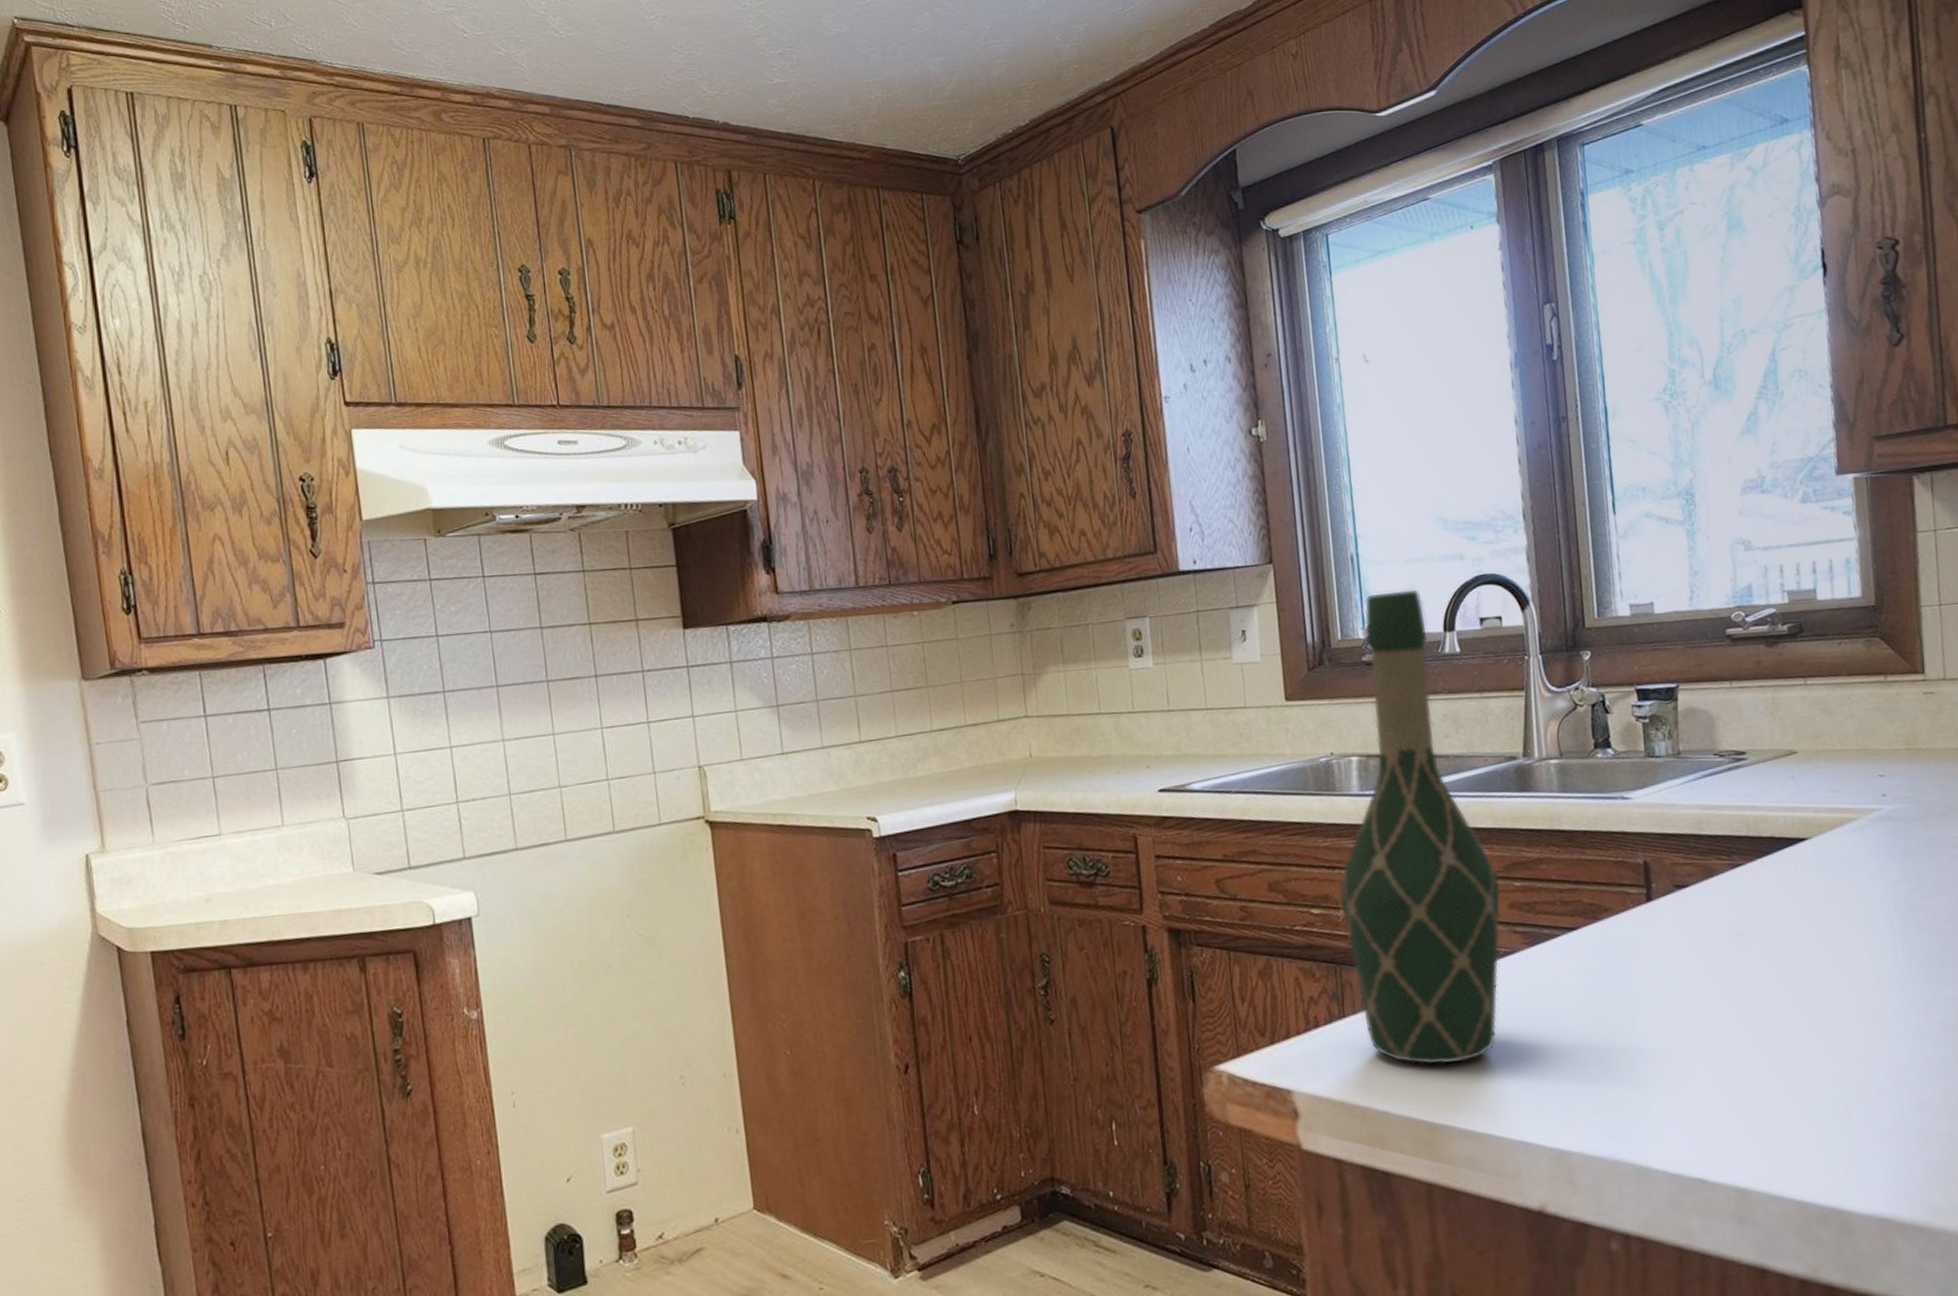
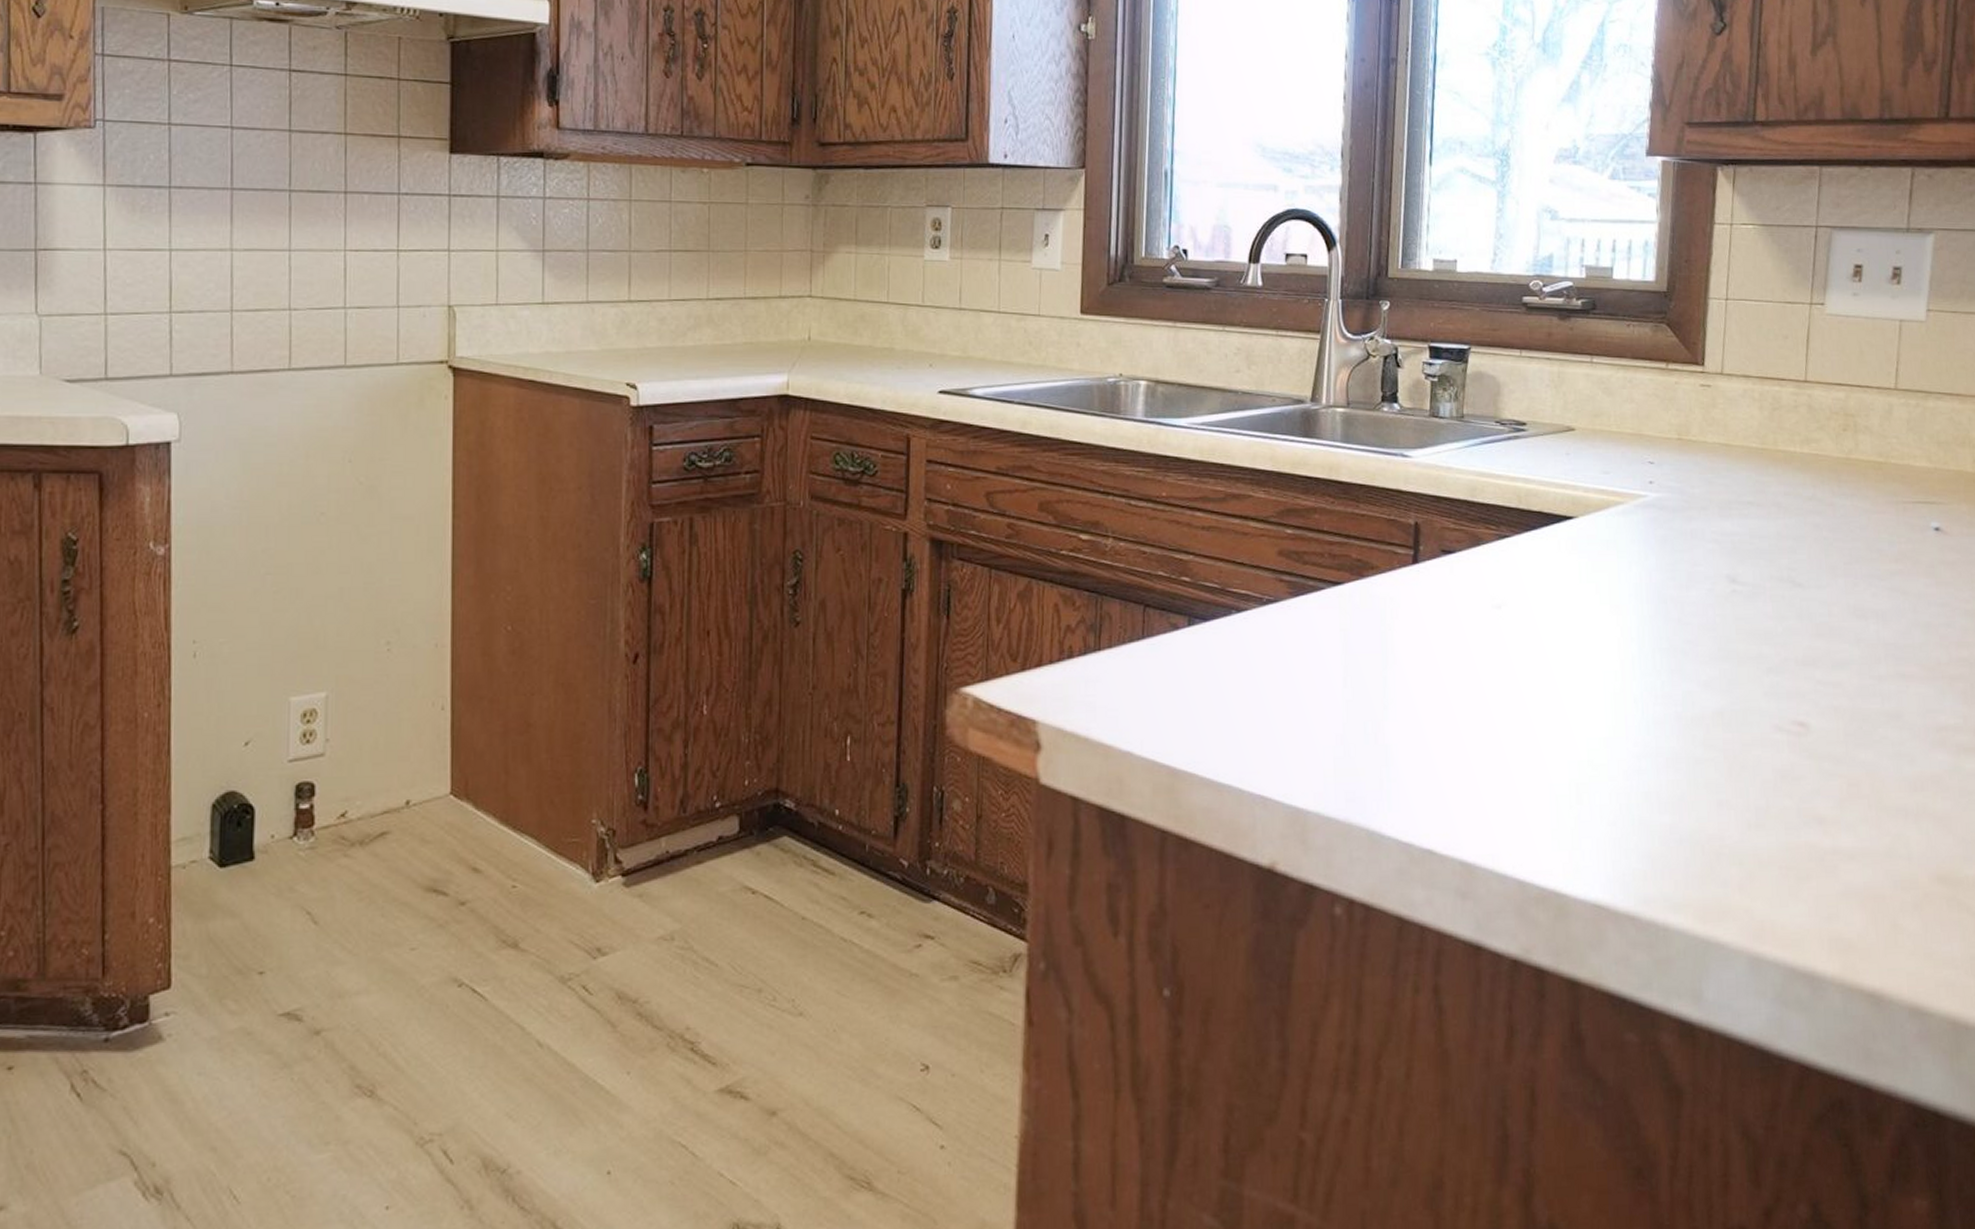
wine bottle: present [1339,589,1501,1065] -> none [1110,214,1272,709]

